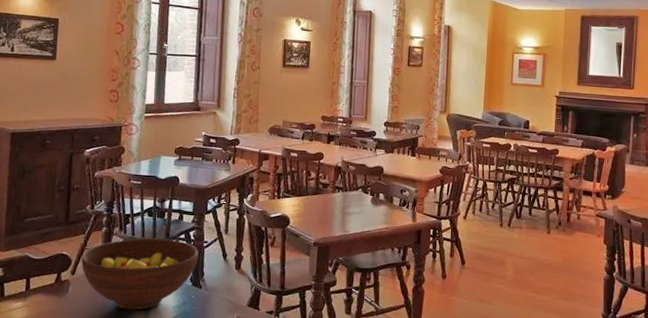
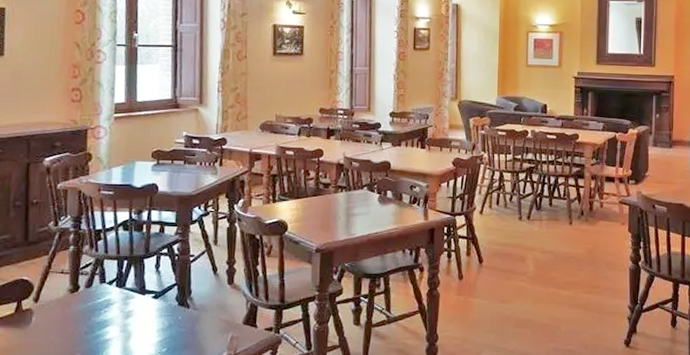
fruit bowl: present [81,238,199,311] -> none [45,255,185,338]

